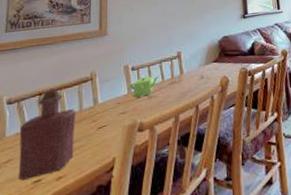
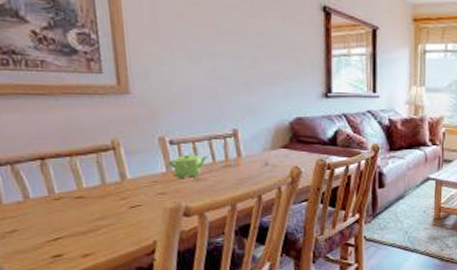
bottle: present [18,89,77,180] -> none [20,155,102,253]

